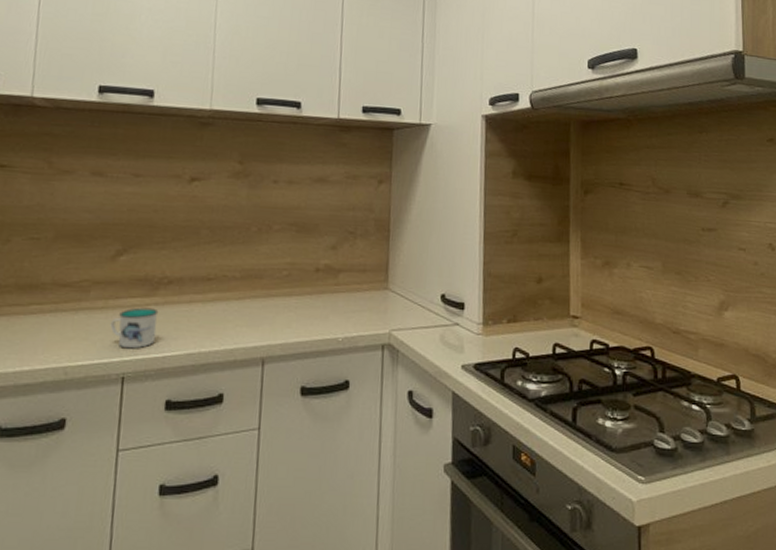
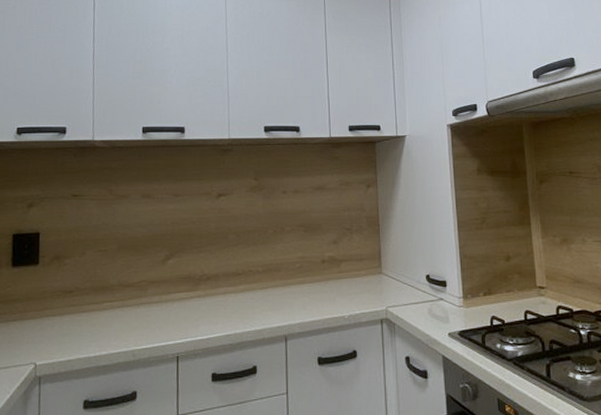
mug: present [110,307,159,349] -> none [165,300,201,333]

